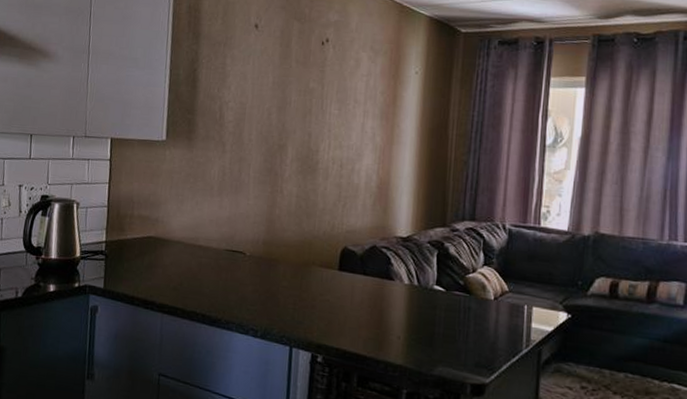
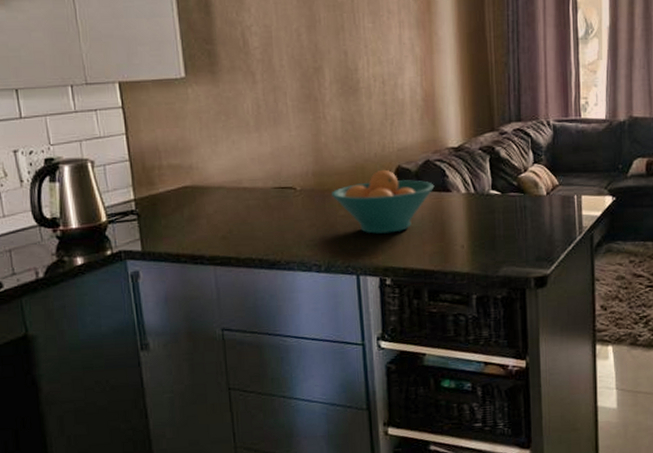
fruit bowl: none [276,248,378,312] -> present [330,169,435,235]

